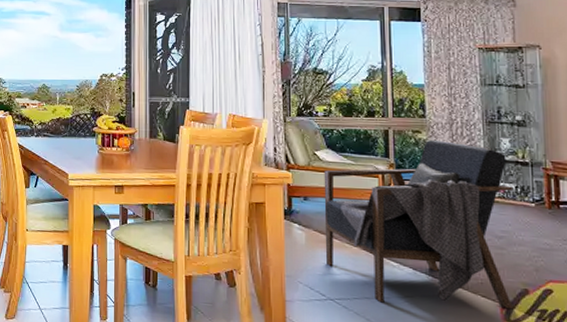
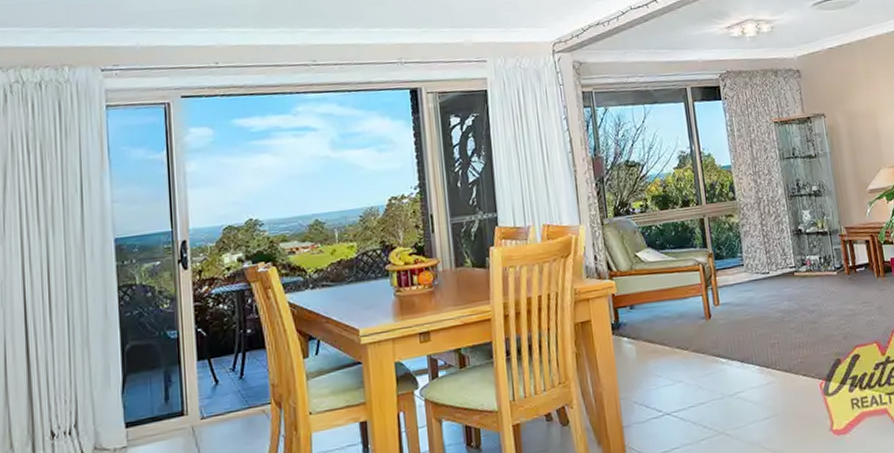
armchair: present [324,139,514,310] -> none [647,221,830,405]

